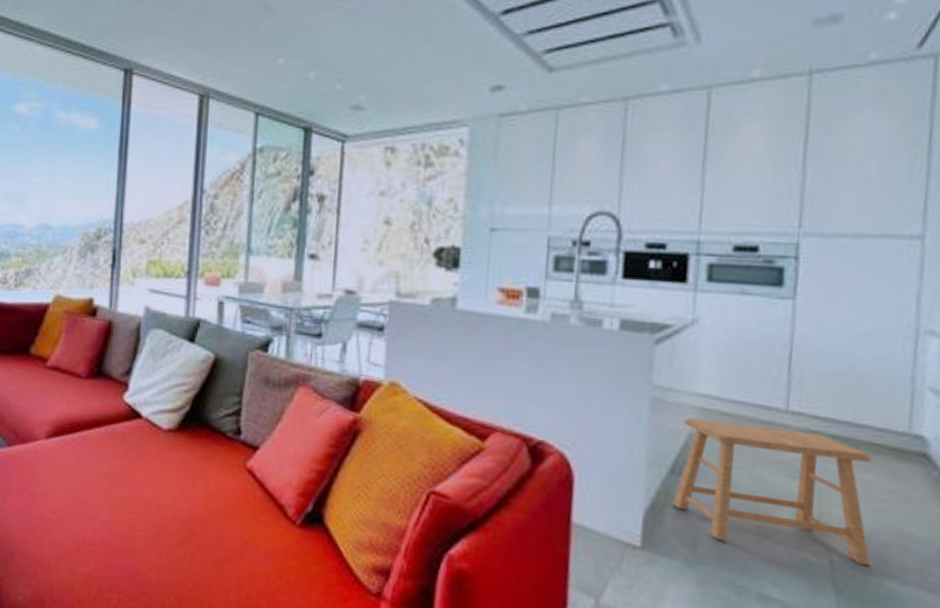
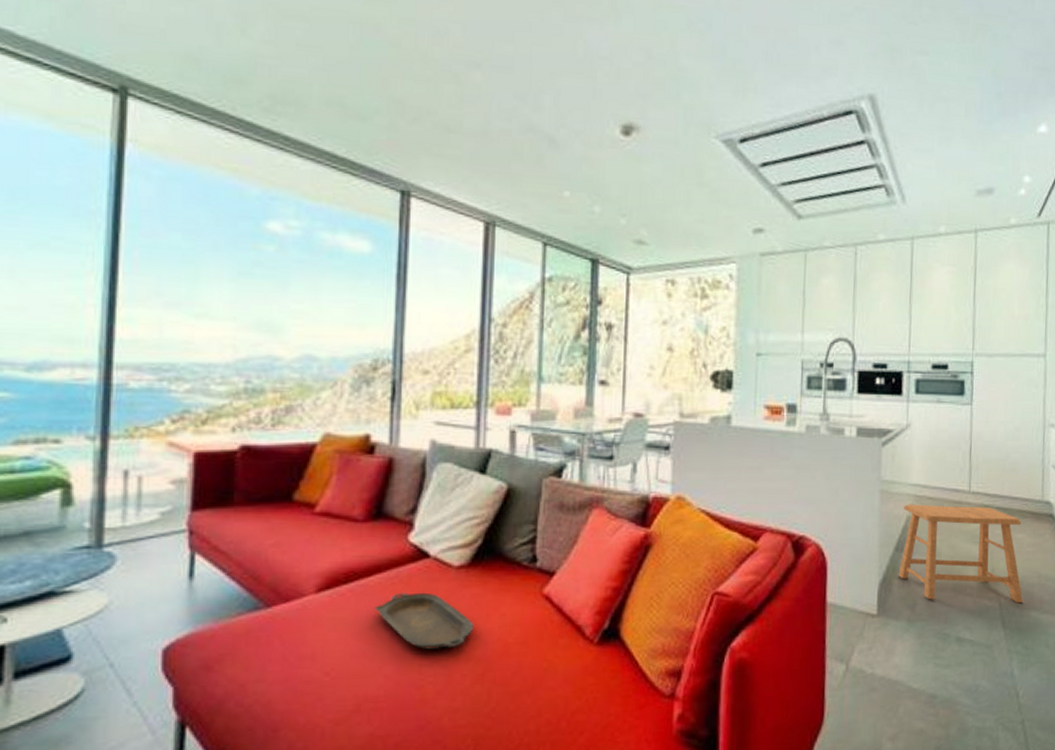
serving tray: none [93,448,180,507] -> present [374,592,474,650]

